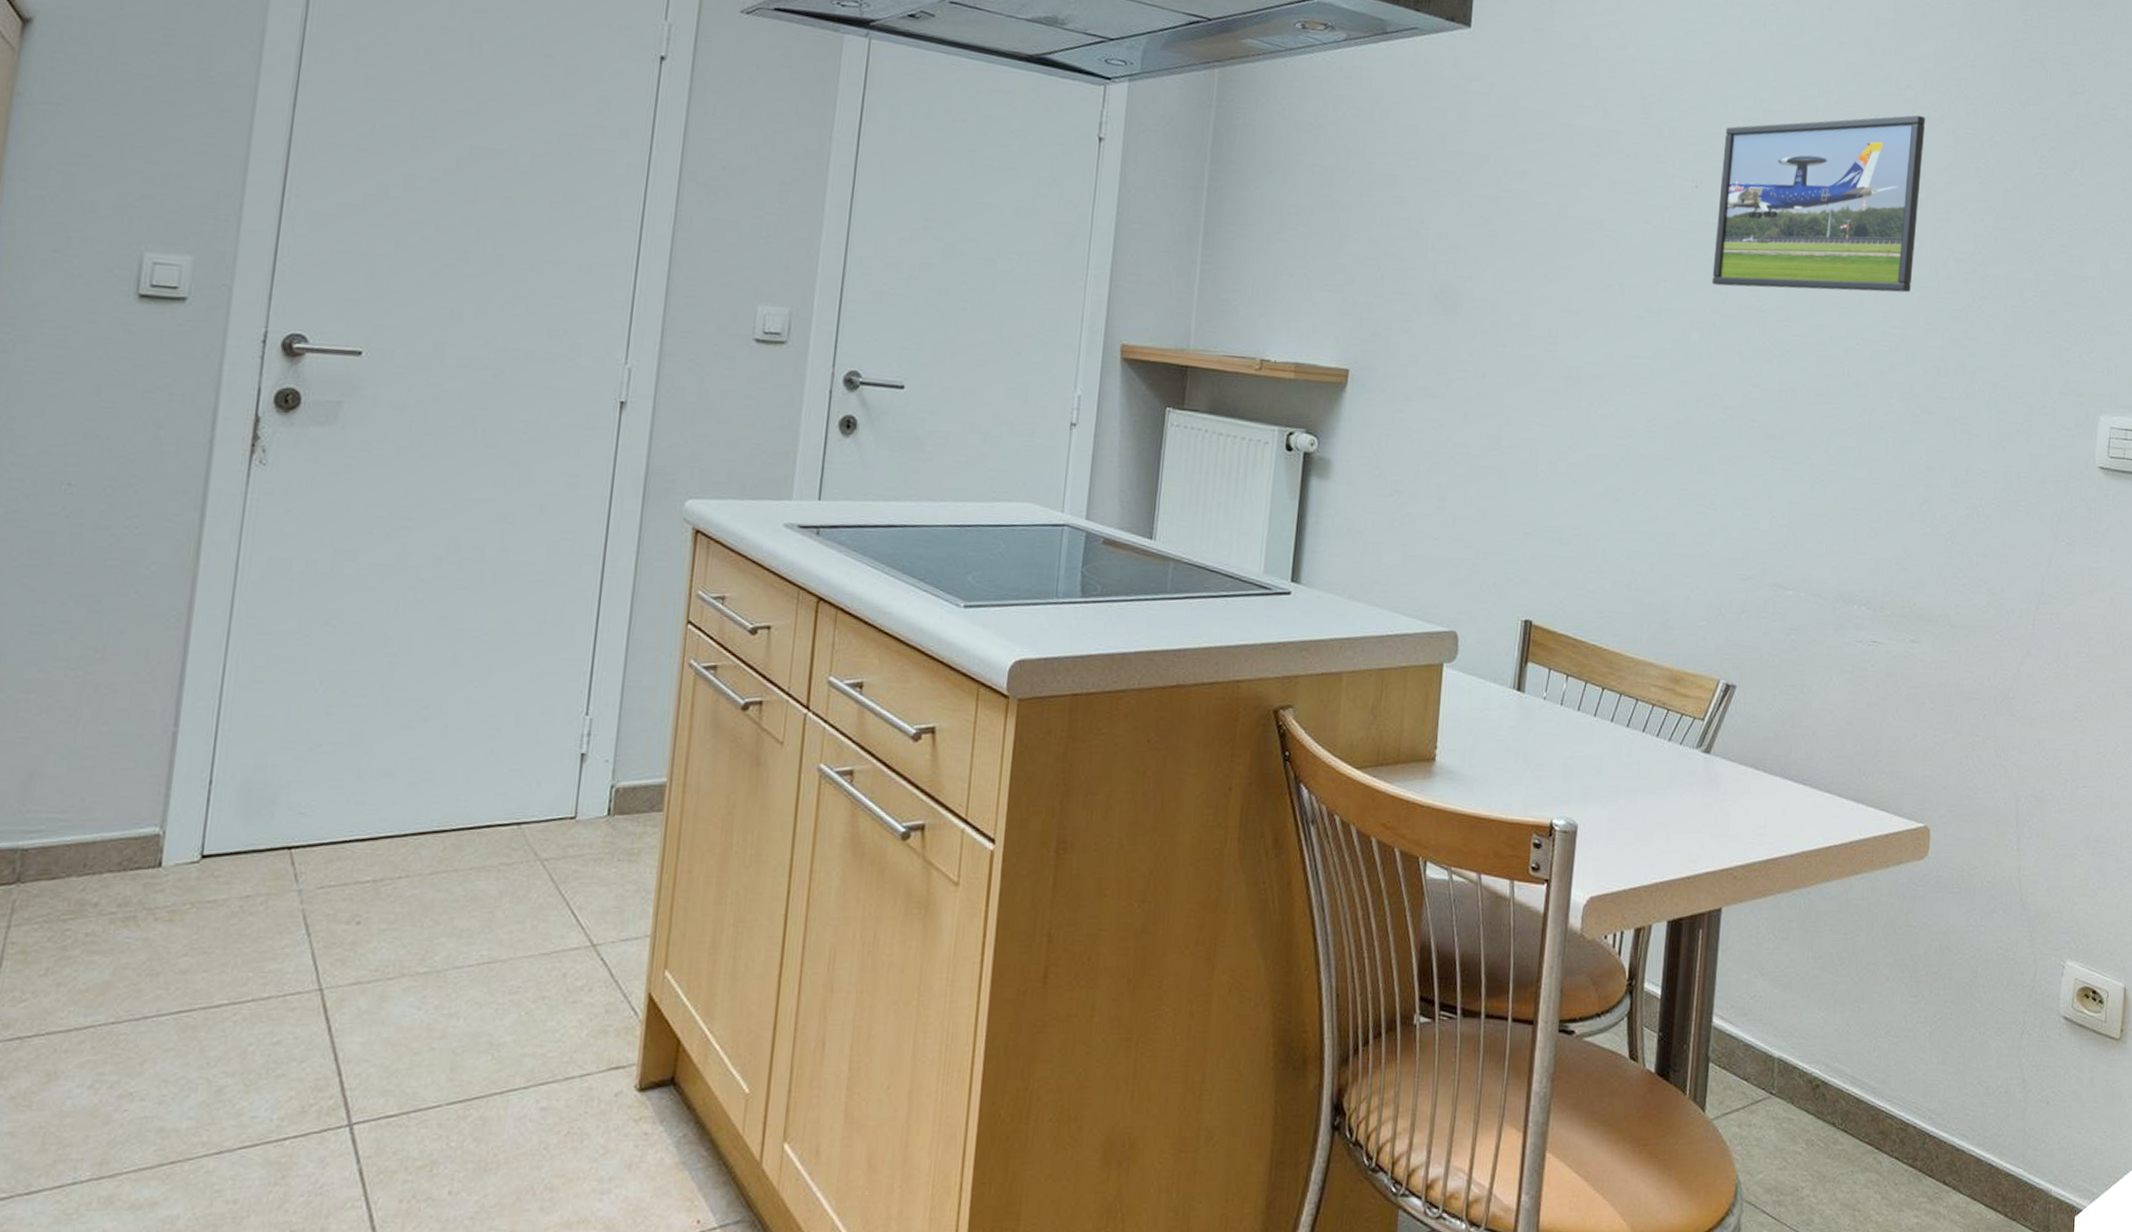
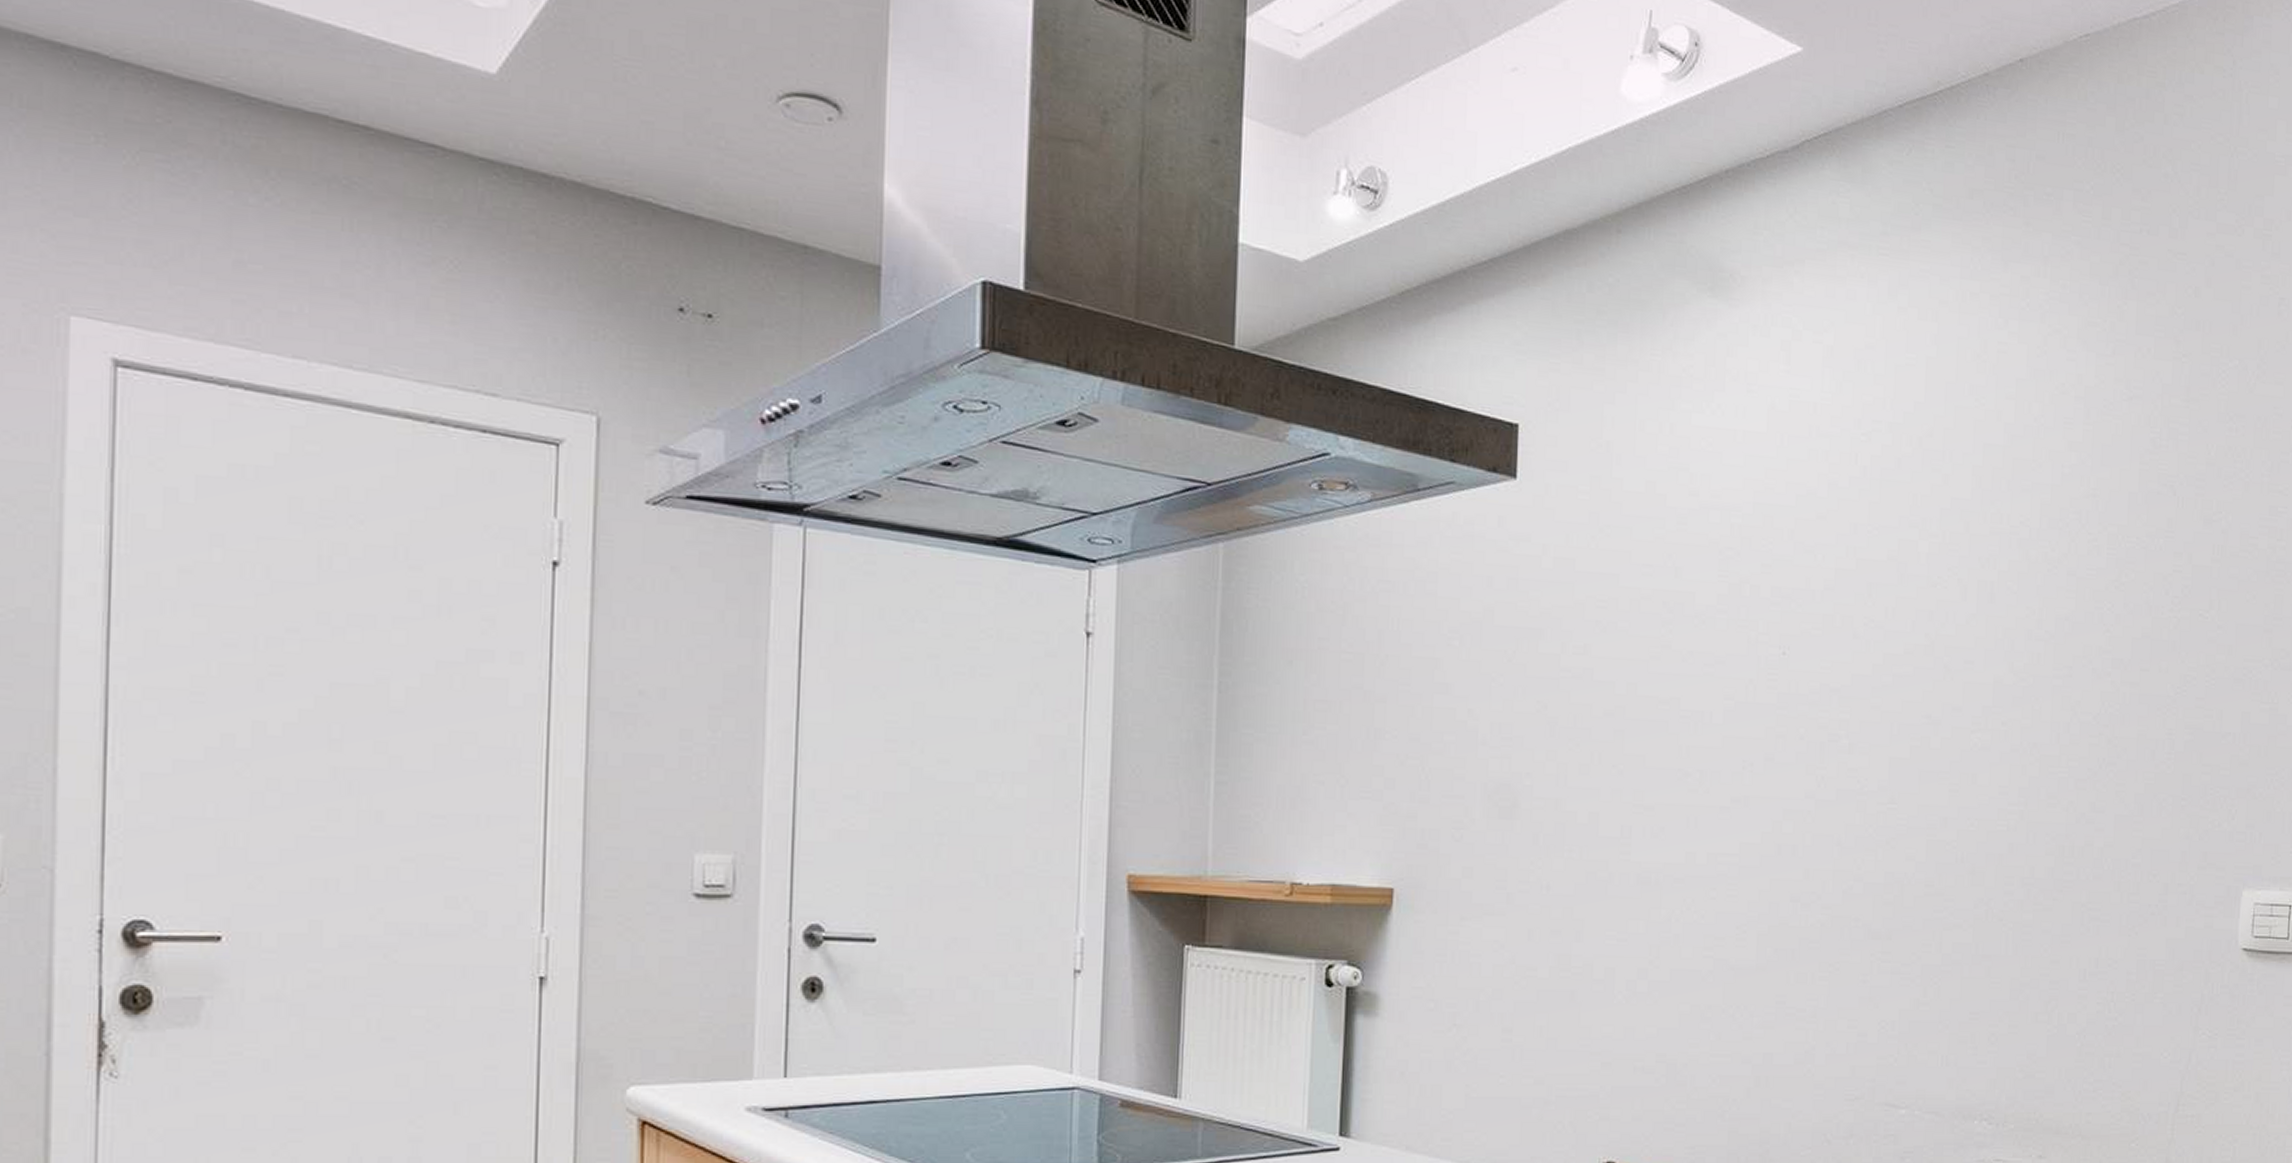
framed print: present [1712,115,1926,293] -> none [1805,556,2043,767]

